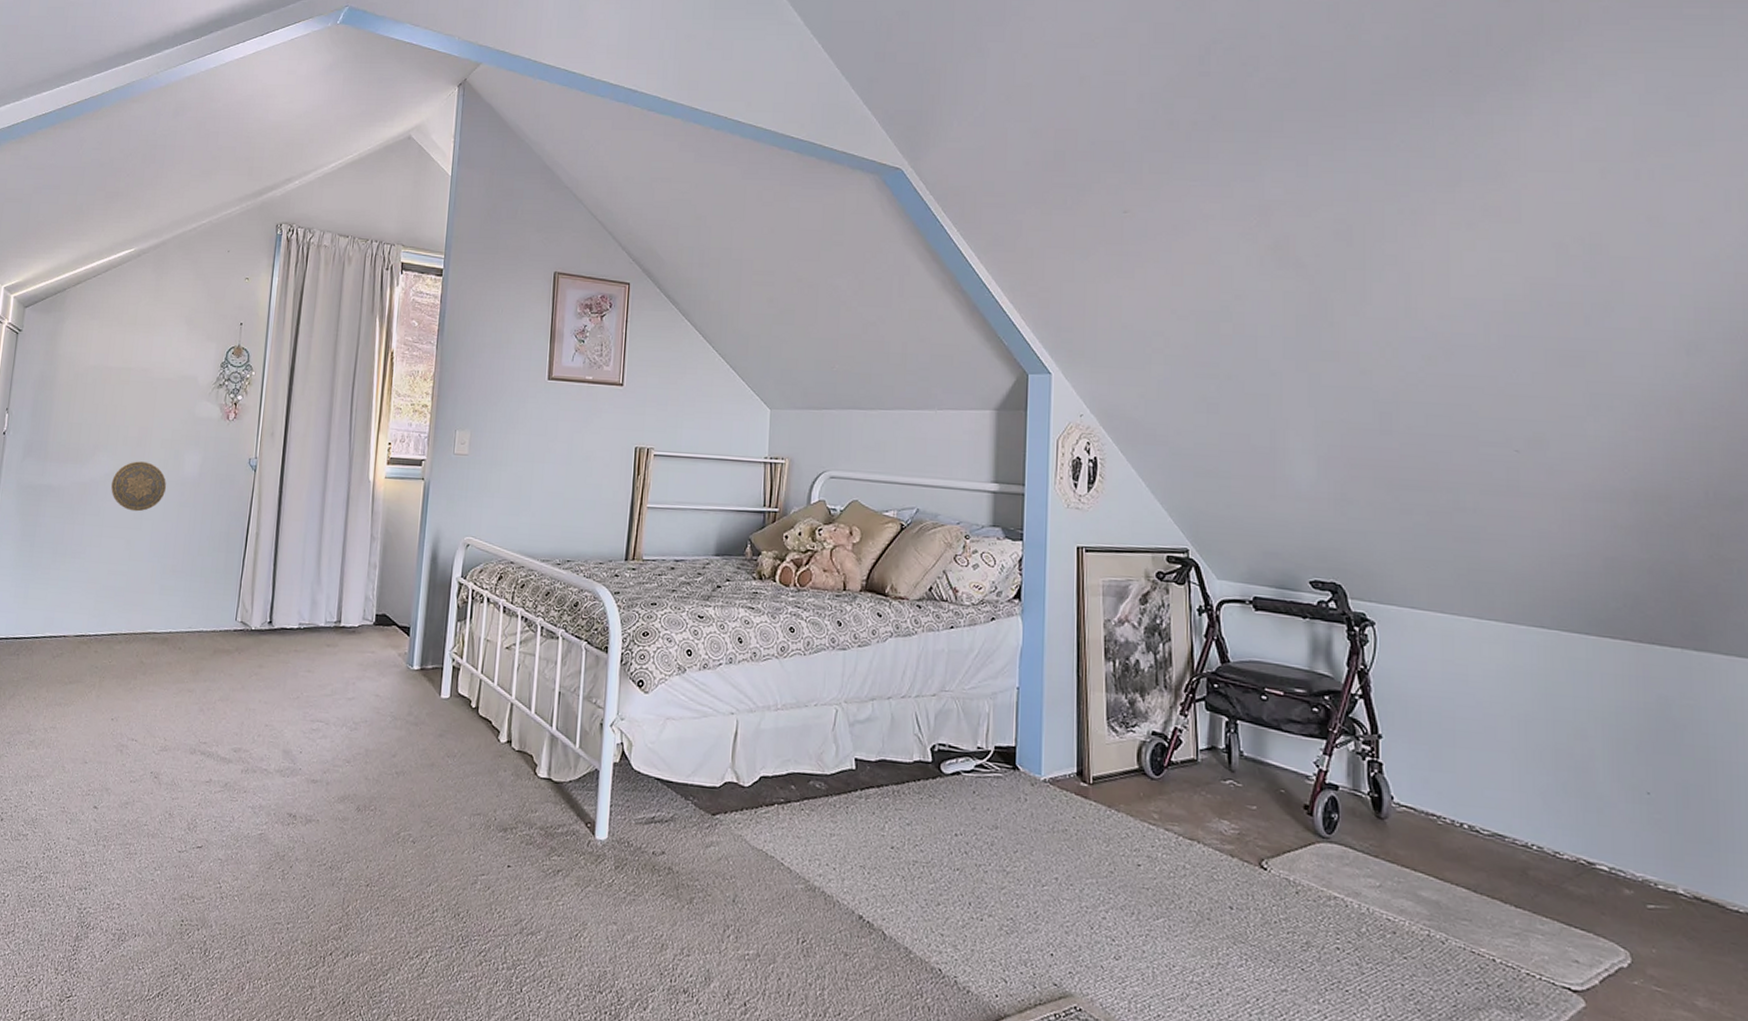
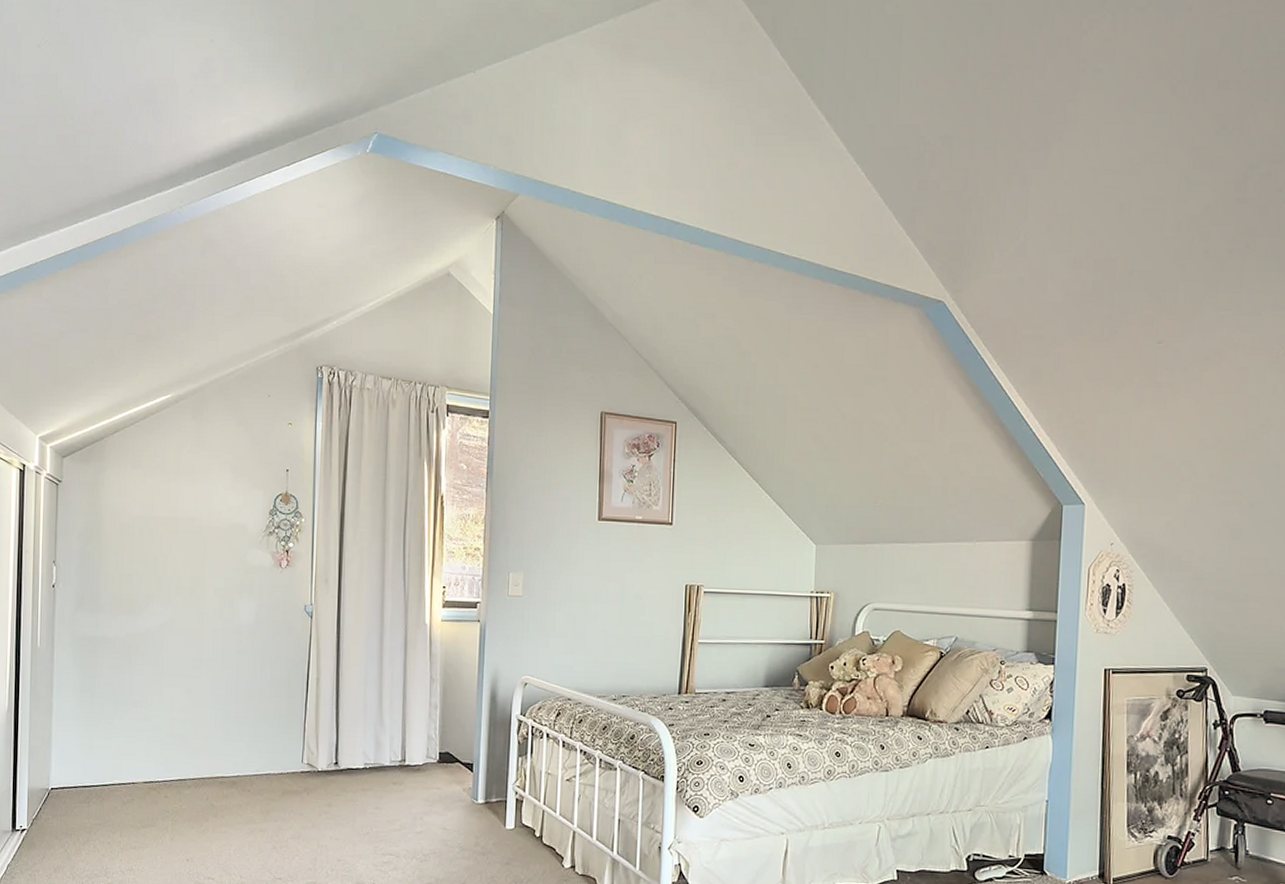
decorative plate: present [111,461,167,512] -> none [167,611,224,661]

